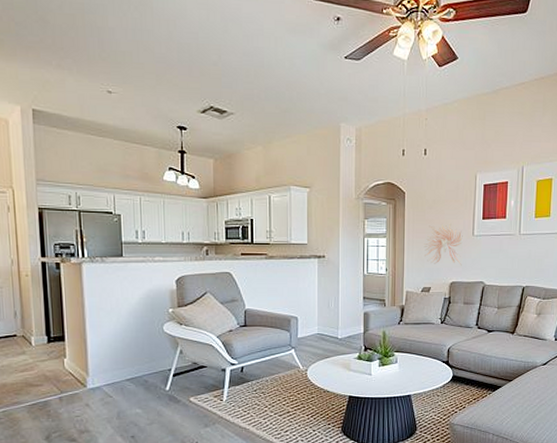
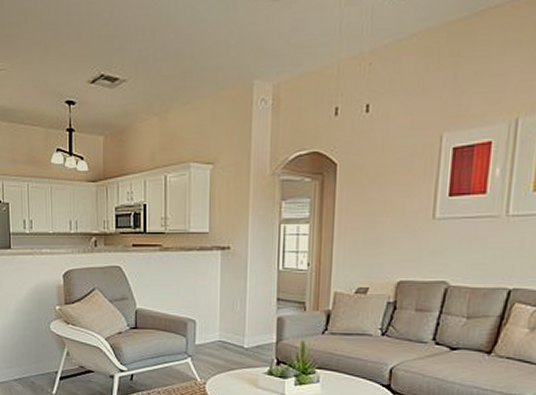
wall sculpture: present [424,223,463,266] -> none [360,202,418,259]

